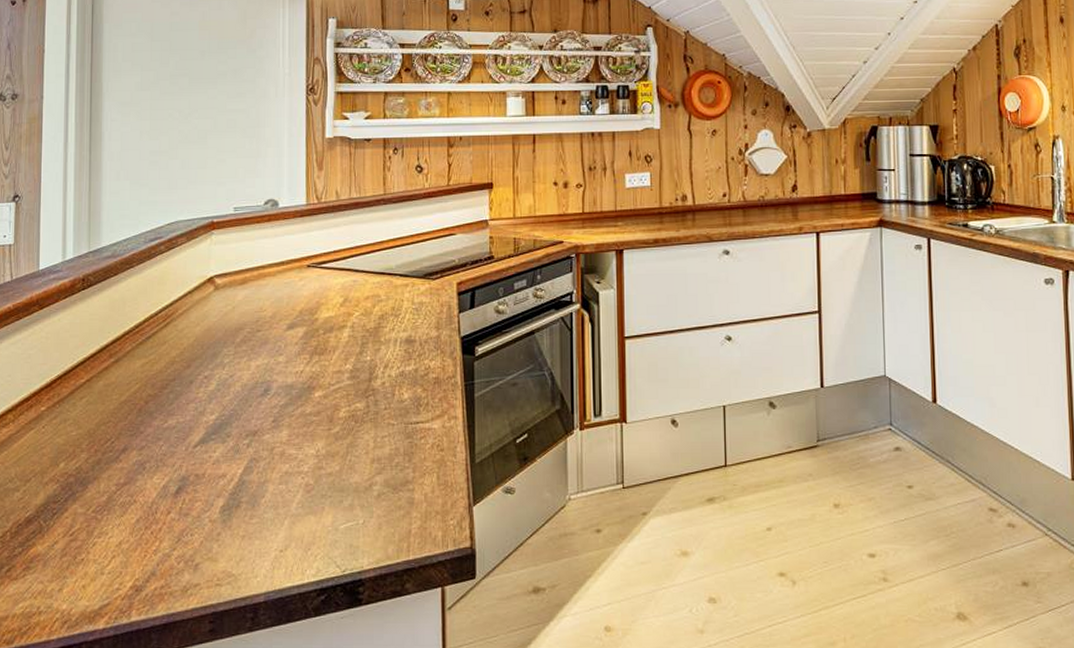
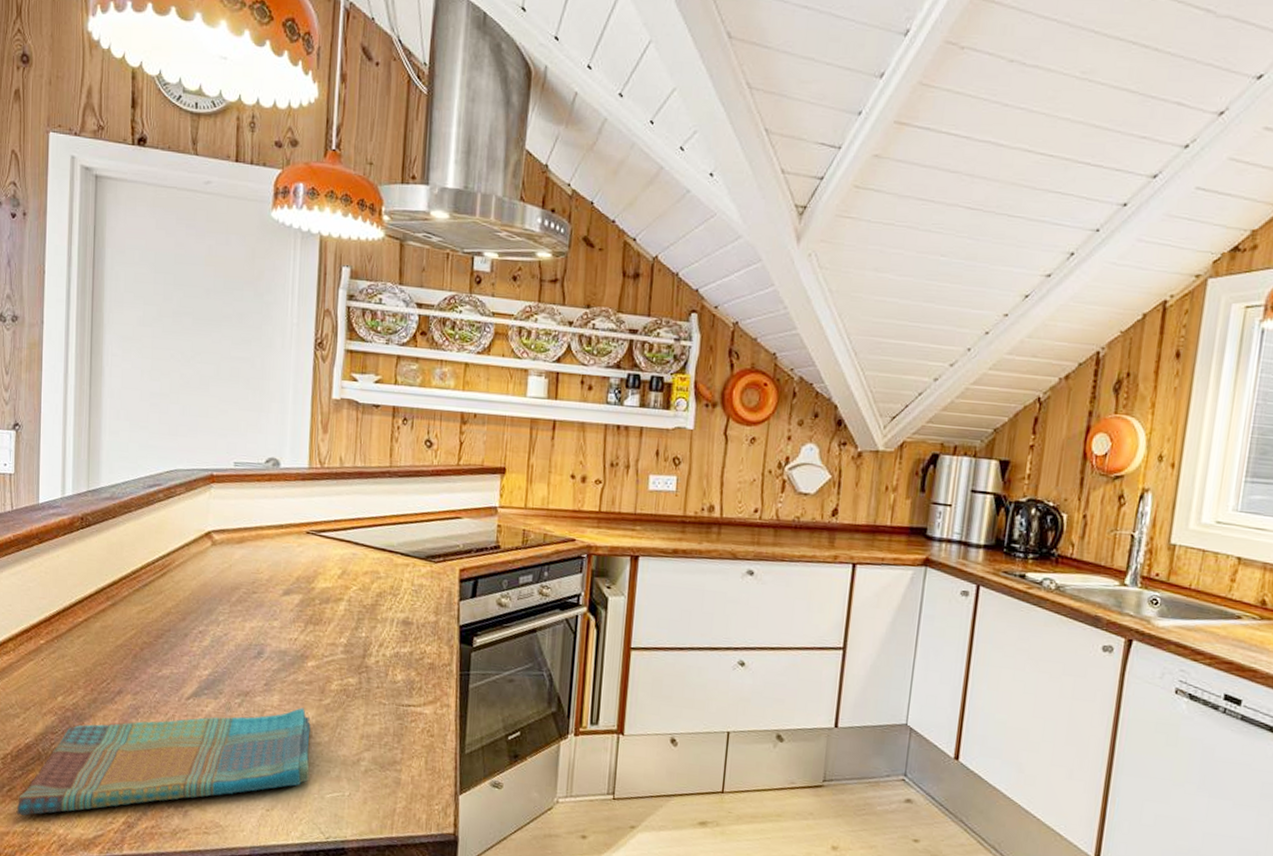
dish towel: none [16,440,322,595] -> present [16,707,311,816]

